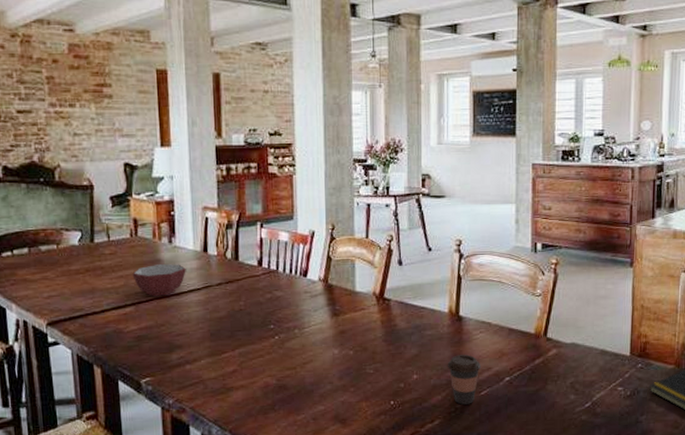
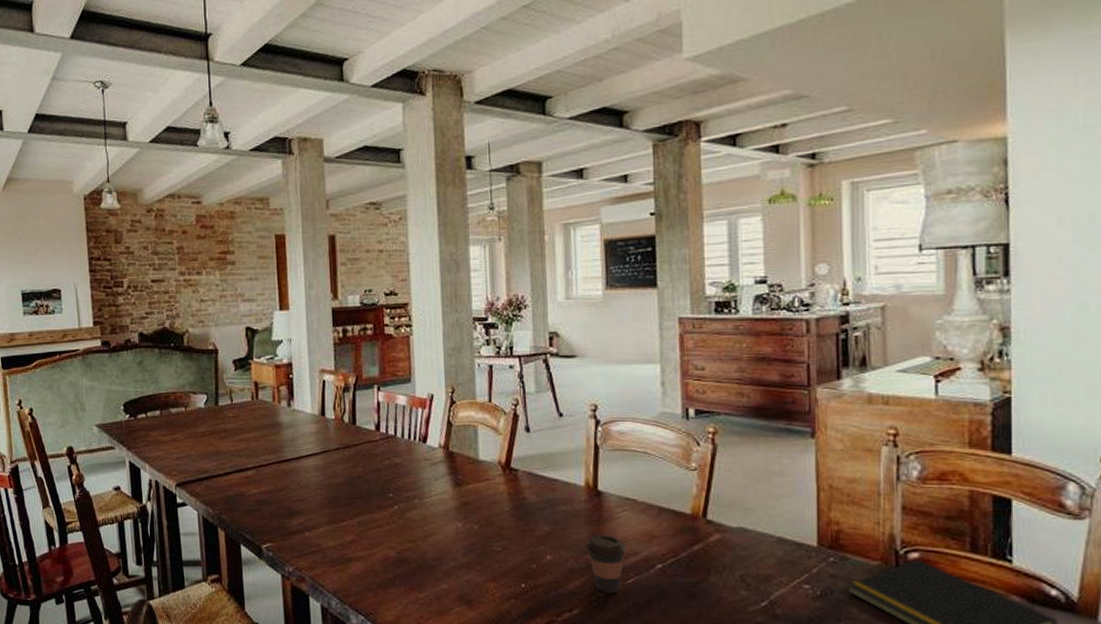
bowl: present [132,264,186,296] -> none [253,428,305,460]

